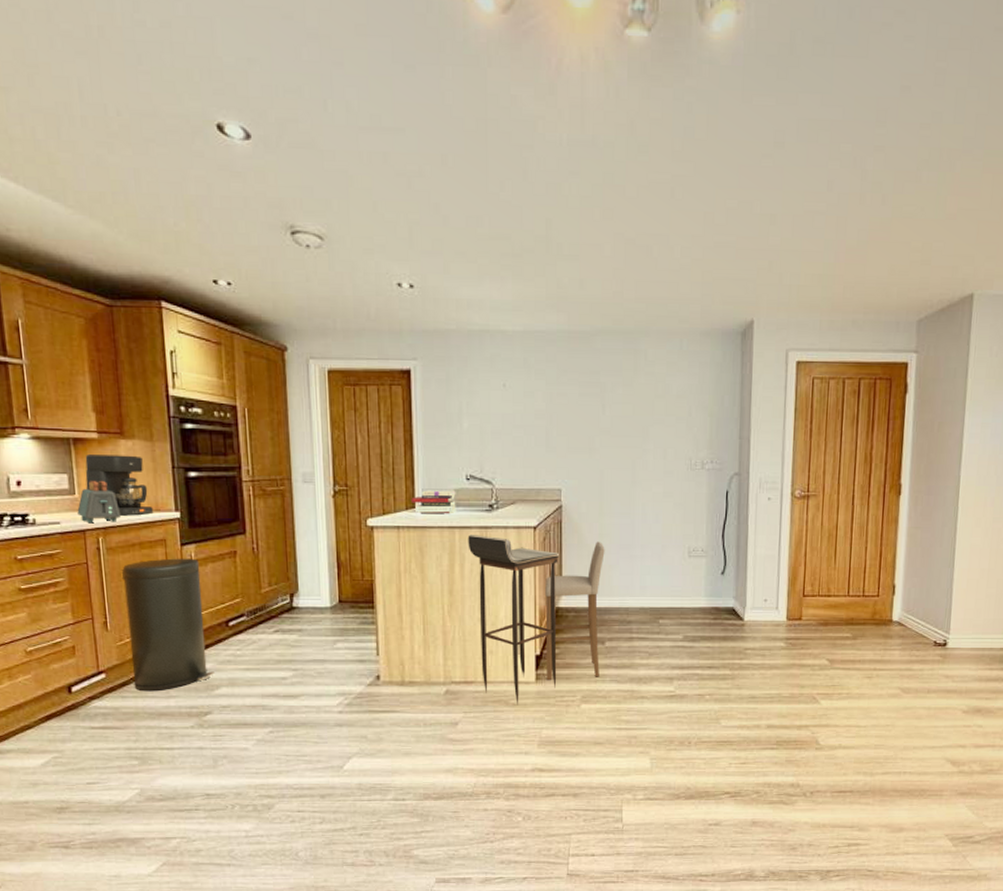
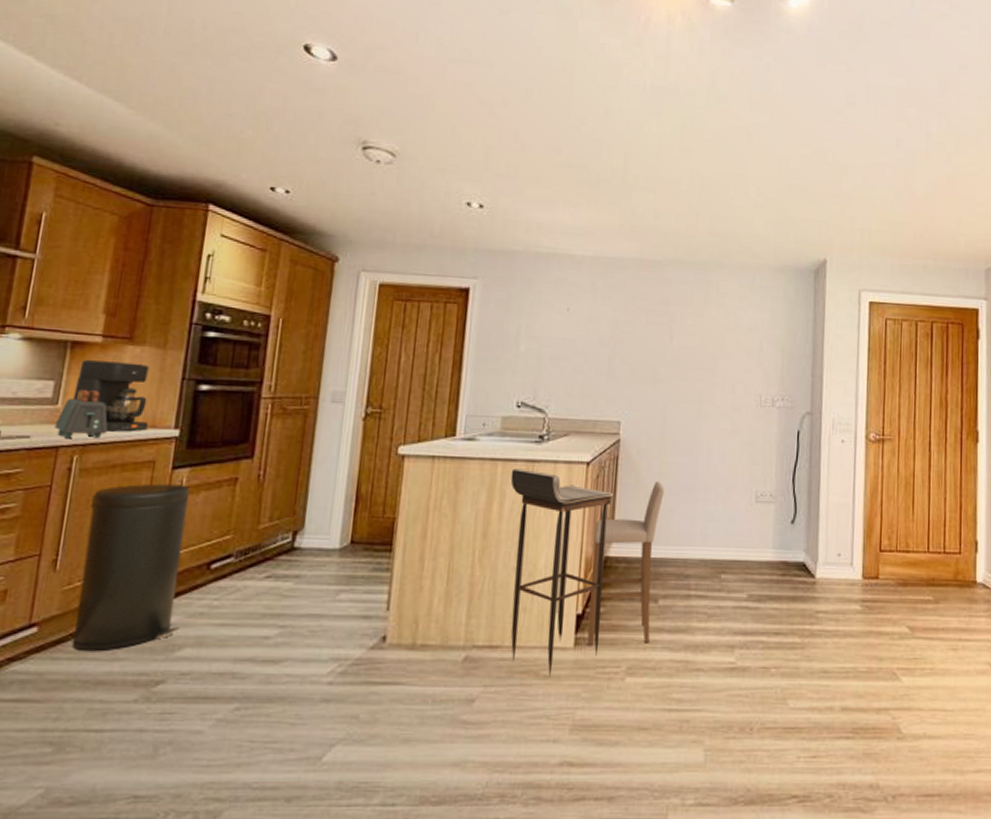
books: present [411,490,458,514] -> none [452,416,504,445]

